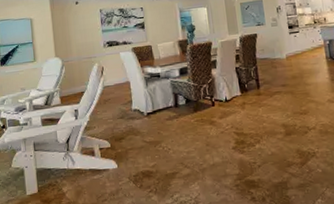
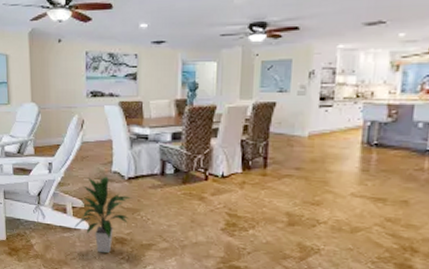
indoor plant: none [102,114,153,190] -> present [73,176,132,254]

